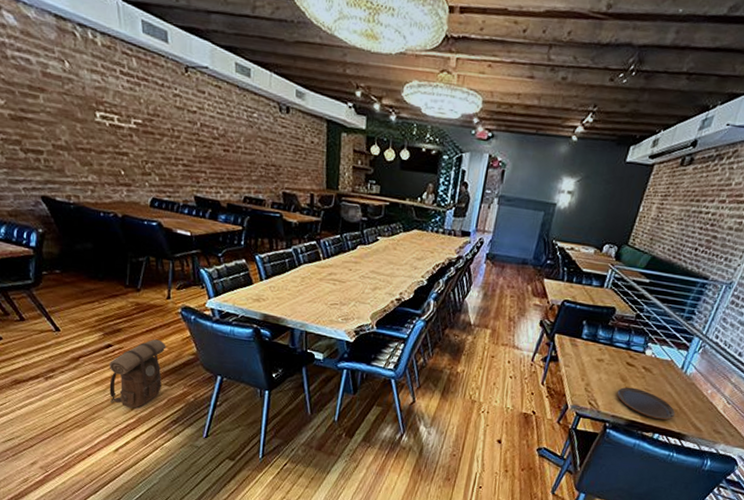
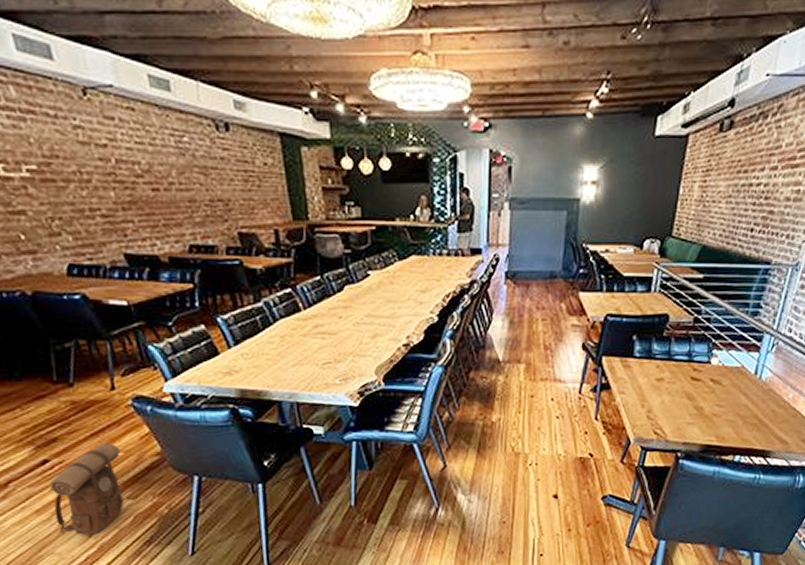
plate: present [617,387,676,421] -> none [685,405,756,439]

